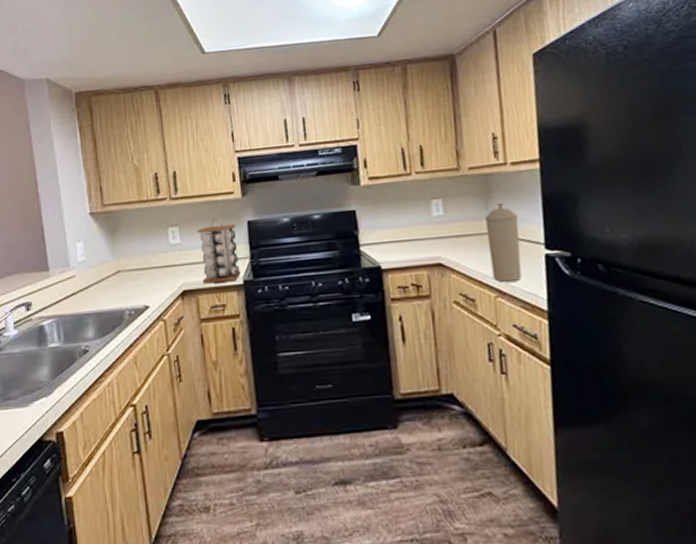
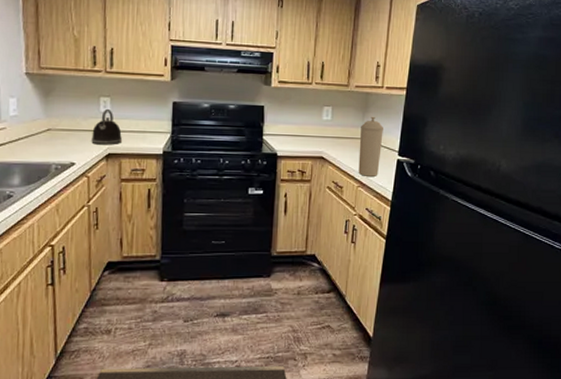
kettle: none [163,239,197,283] -> present [91,108,123,145]
spice rack: present [198,217,241,284] -> none [126,94,162,151]

